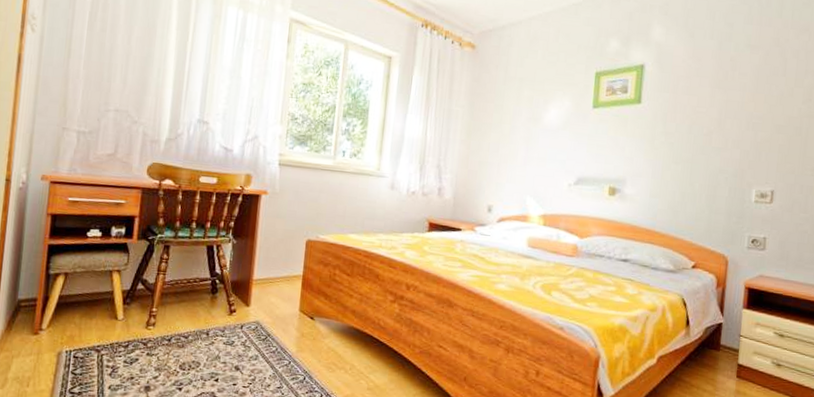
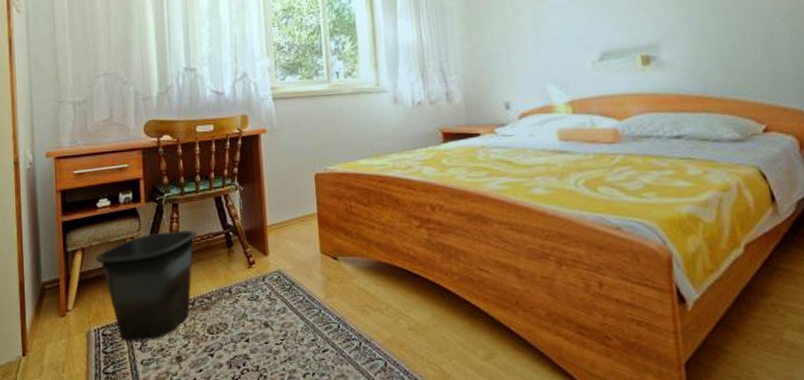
waste bin: none [78,269,185,367] -> present [96,230,198,340]

